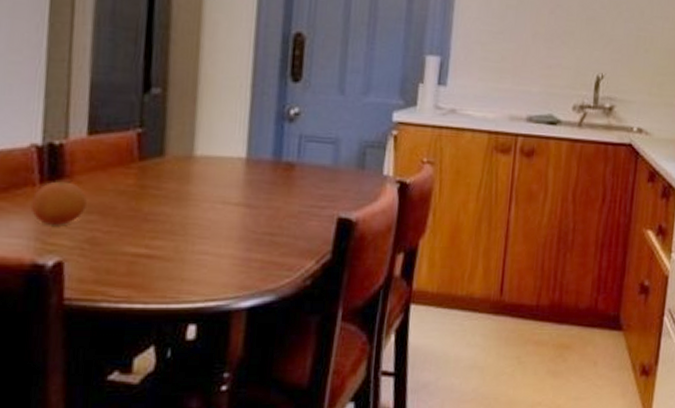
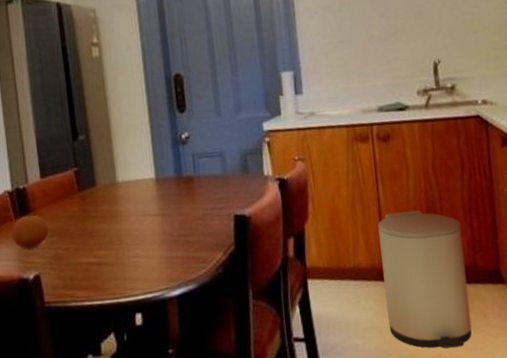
pedal bin: none [492,239,590,396] -> present [378,210,472,349]

